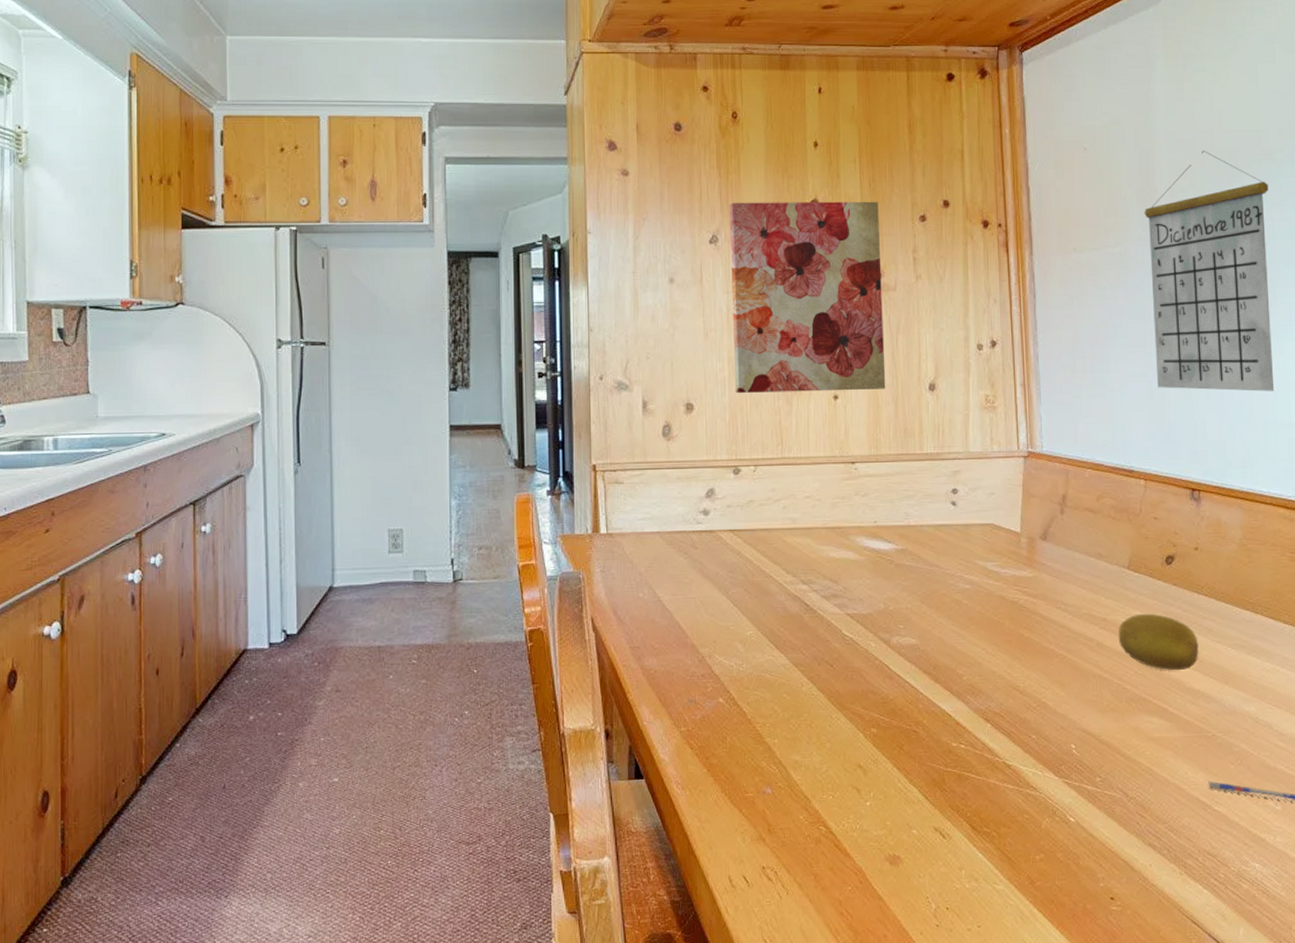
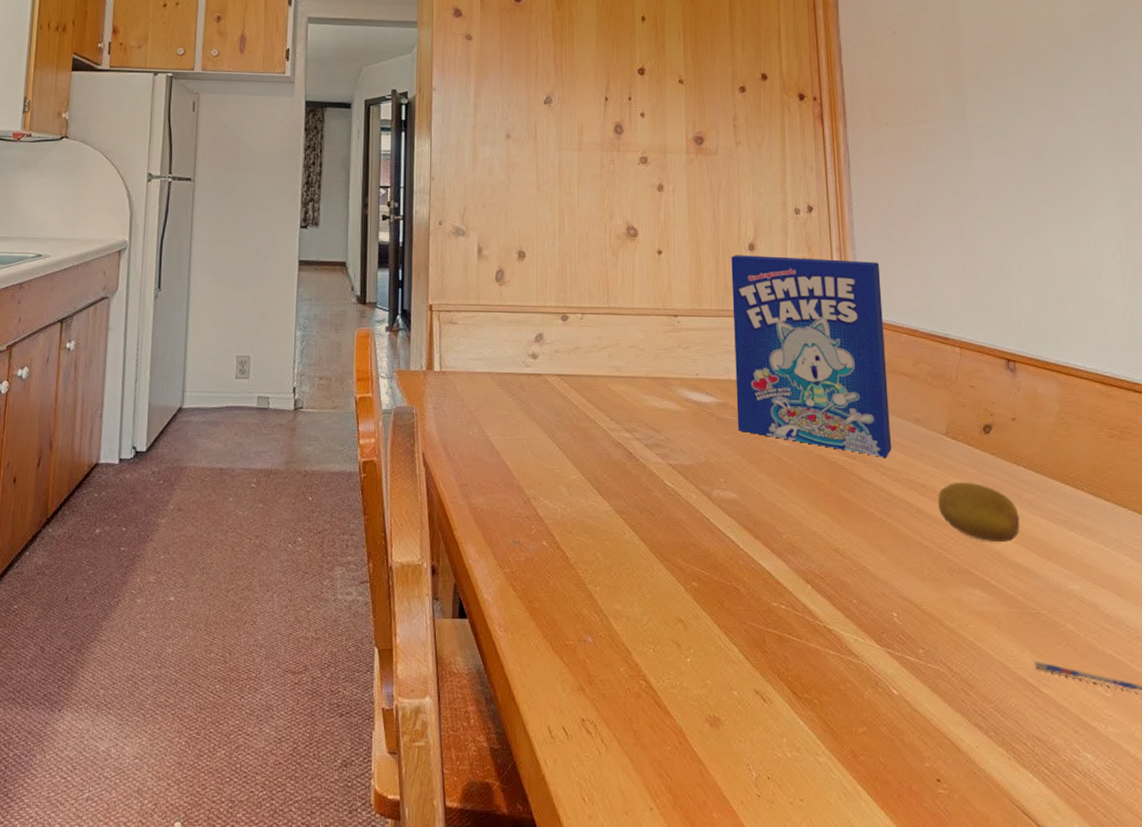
wall art: present [729,201,886,393] -> none [563,67,708,247]
cereal box: none [911,395,1073,594] -> present [731,255,891,457]
calendar: present [1144,150,1275,391] -> none [952,38,1086,268]

